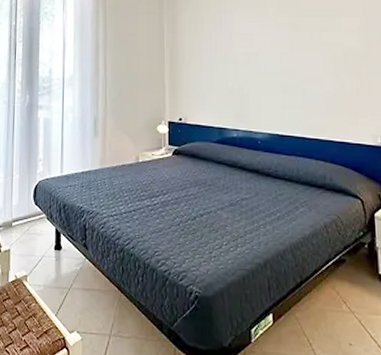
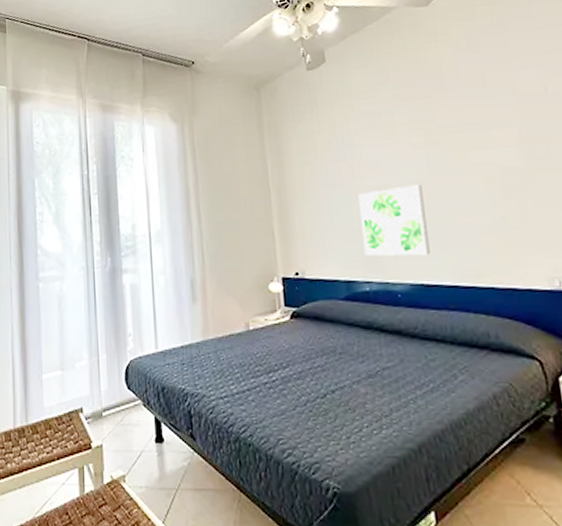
wall art: none [234,55,286,112] -> present [358,184,430,256]

